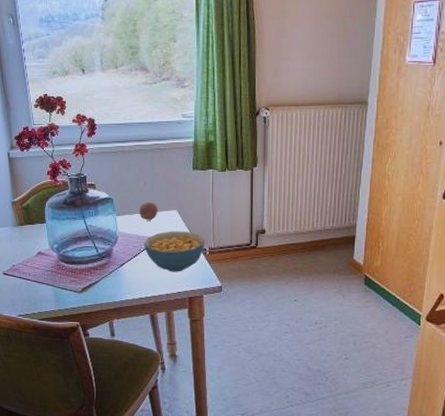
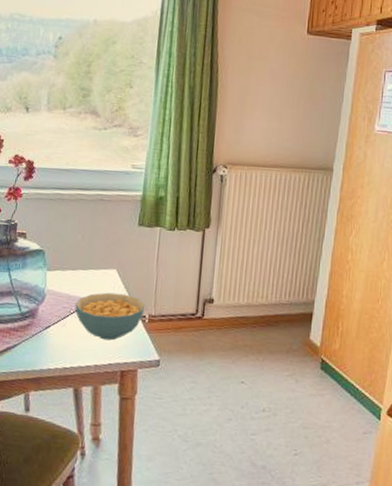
apple: present [139,201,158,221] -> none [73,257,95,280]

